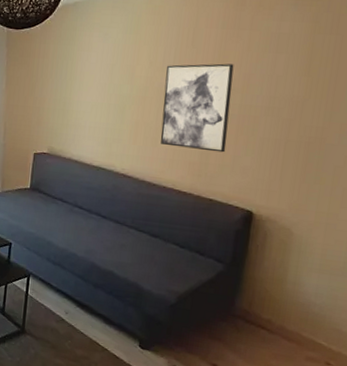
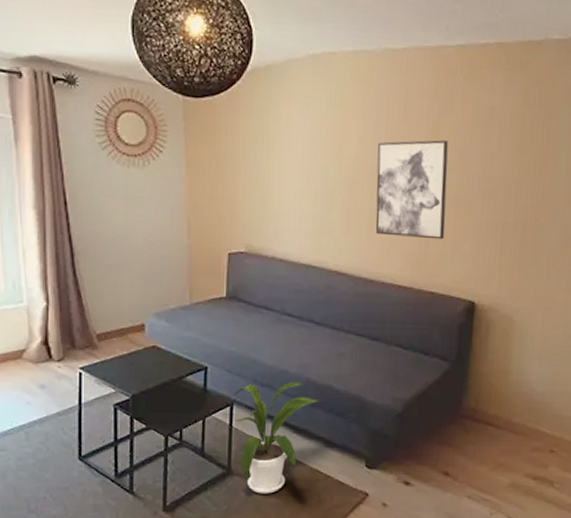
house plant: none [31,260,101,355] -> present [234,381,319,494]

